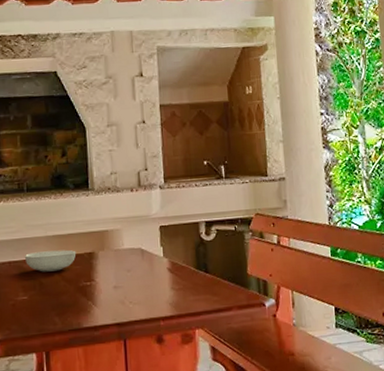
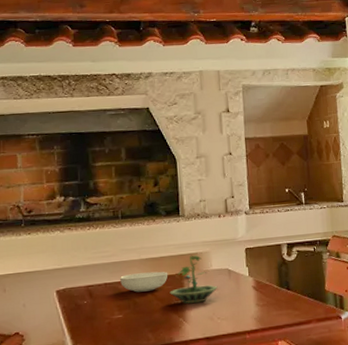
terrarium: none [78,232,130,286] -> present [169,254,218,304]

